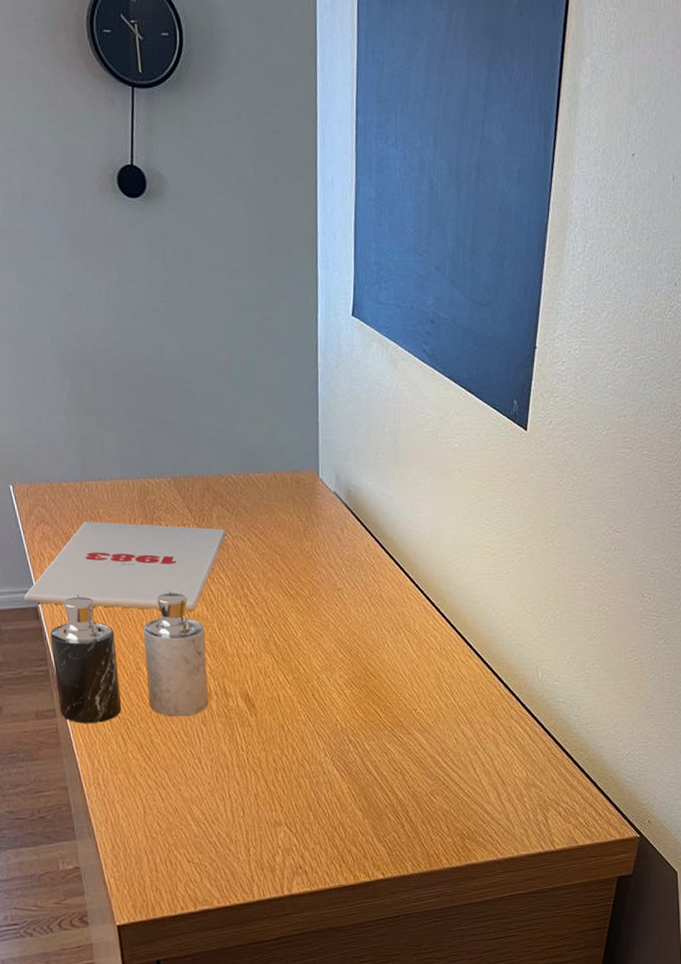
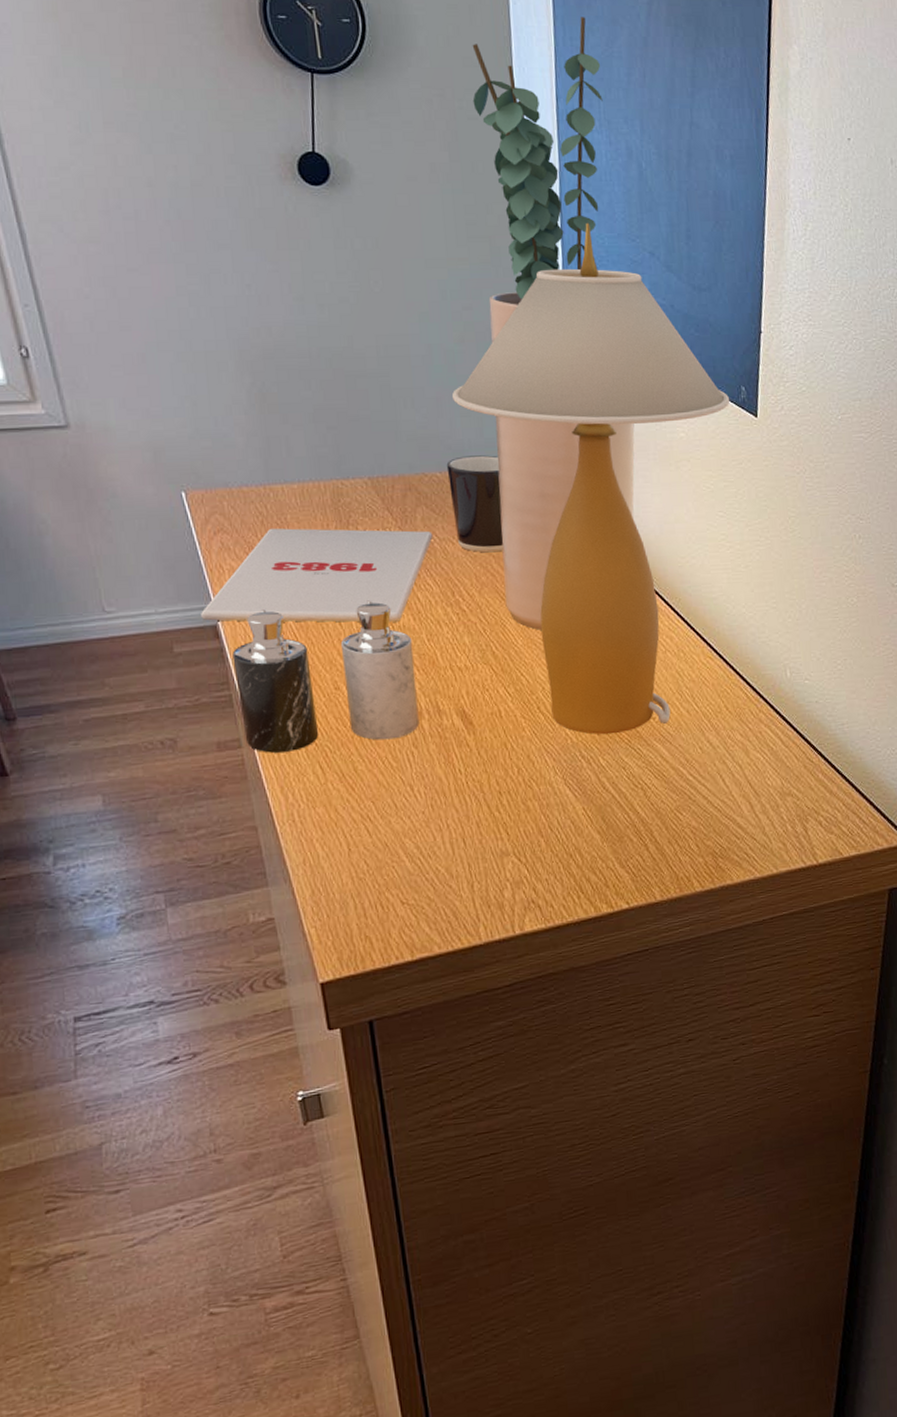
mug: none [241,459,289,551] -> present [446,455,503,553]
table lamp: none [248,236,503,722] -> present [451,222,730,735]
vase: none [278,29,412,624] -> present [472,17,635,630]

